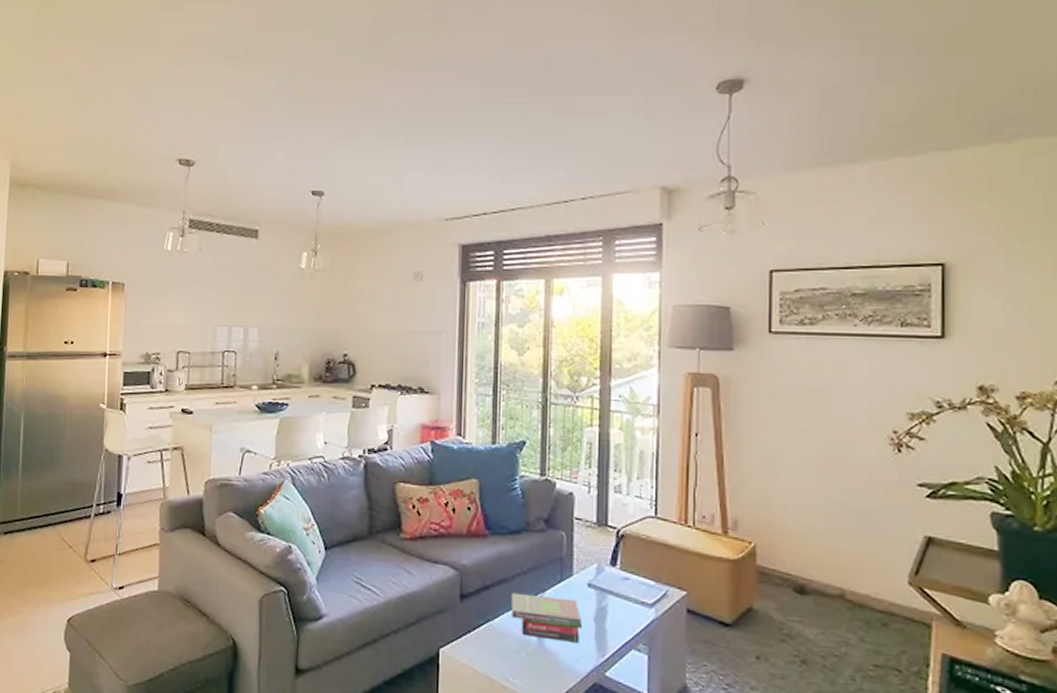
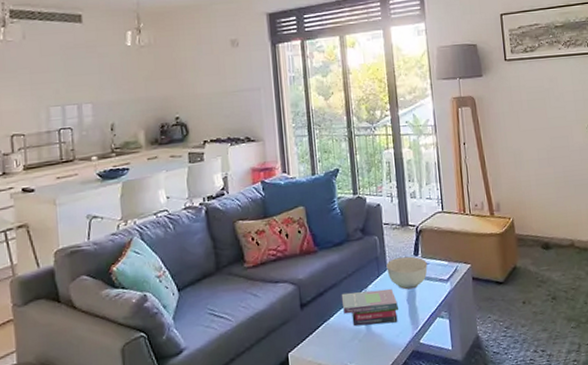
bowl: none [572,563,627,607] -> present [386,256,428,290]

